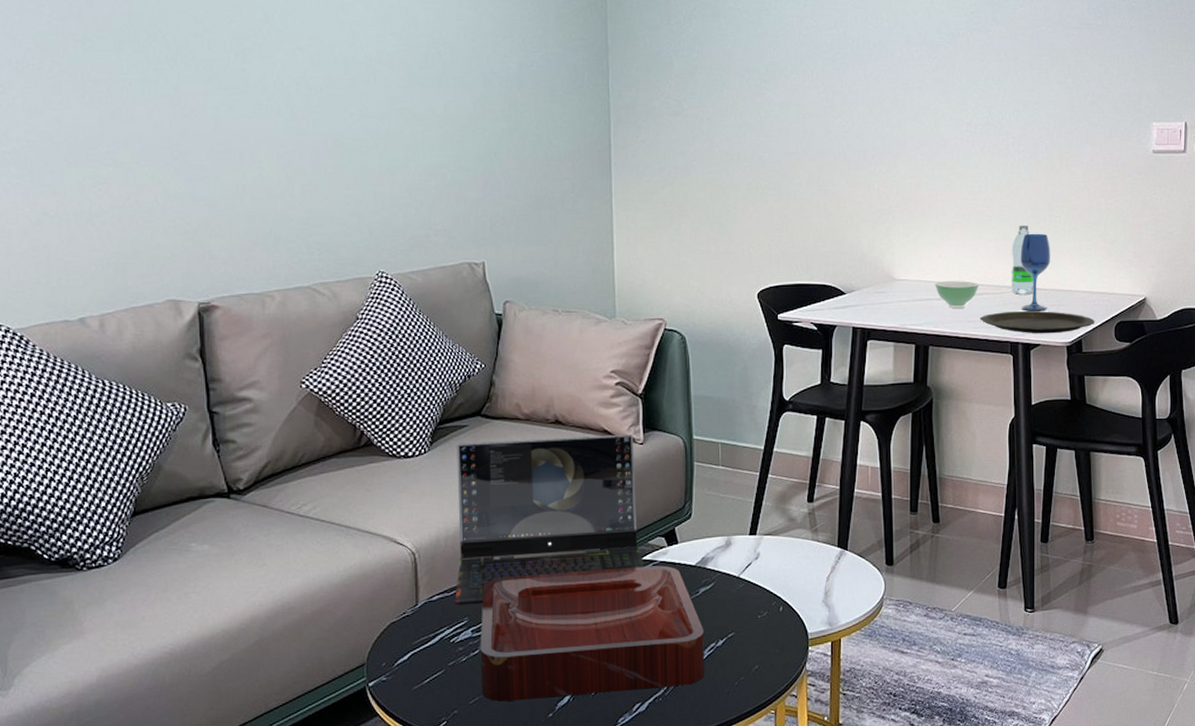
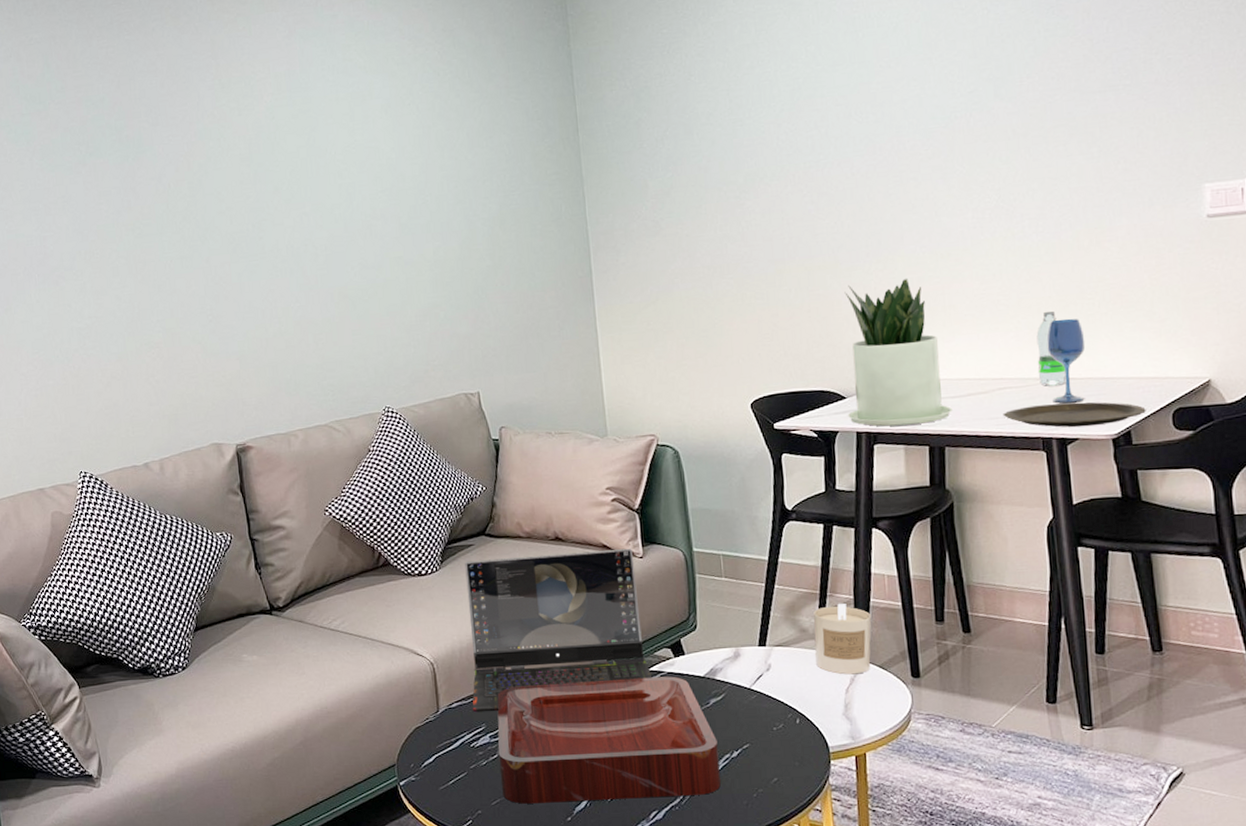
candle: none [801,493,855,563] -> present [813,603,872,675]
planter: none [845,182,937,324] -> present [844,278,952,427]
bowl: present [935,281,979,308] -> none [947,376,1000,406]

